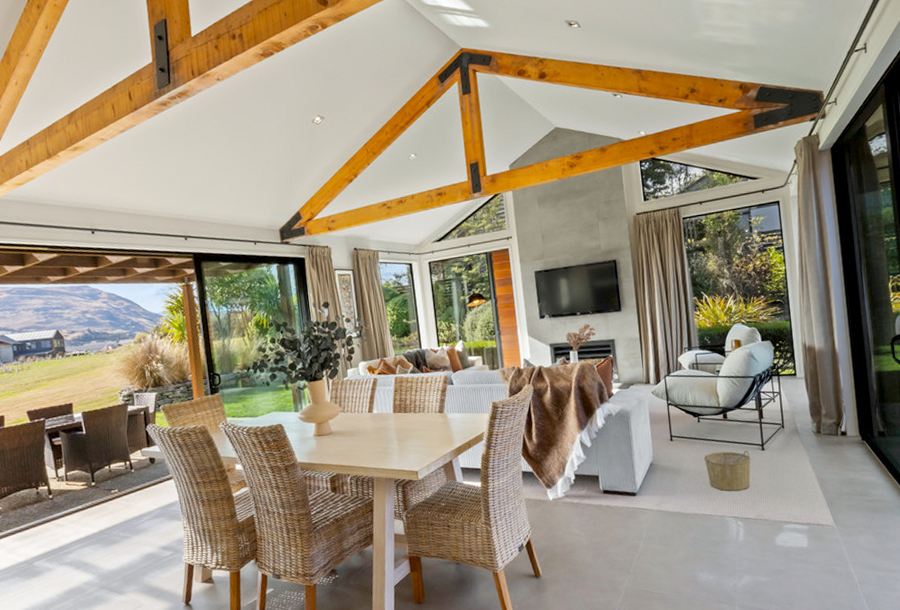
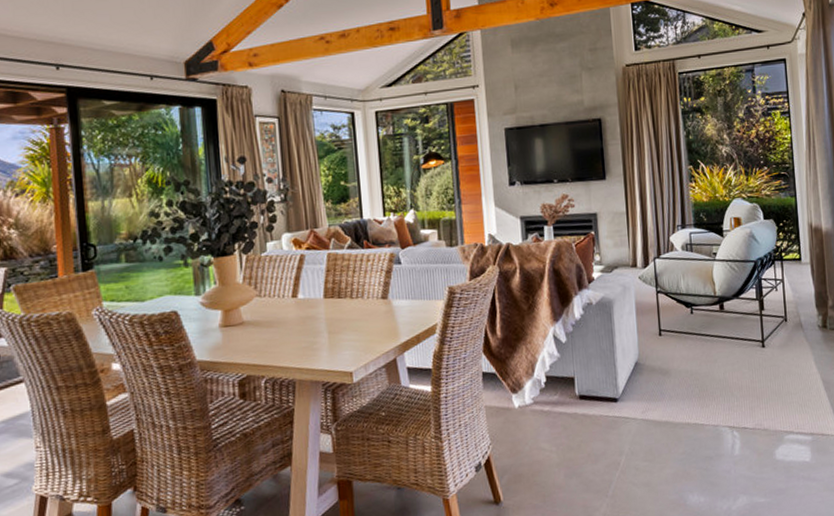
basket: present [704,450,751,492] -> none [697,347,750,397]

